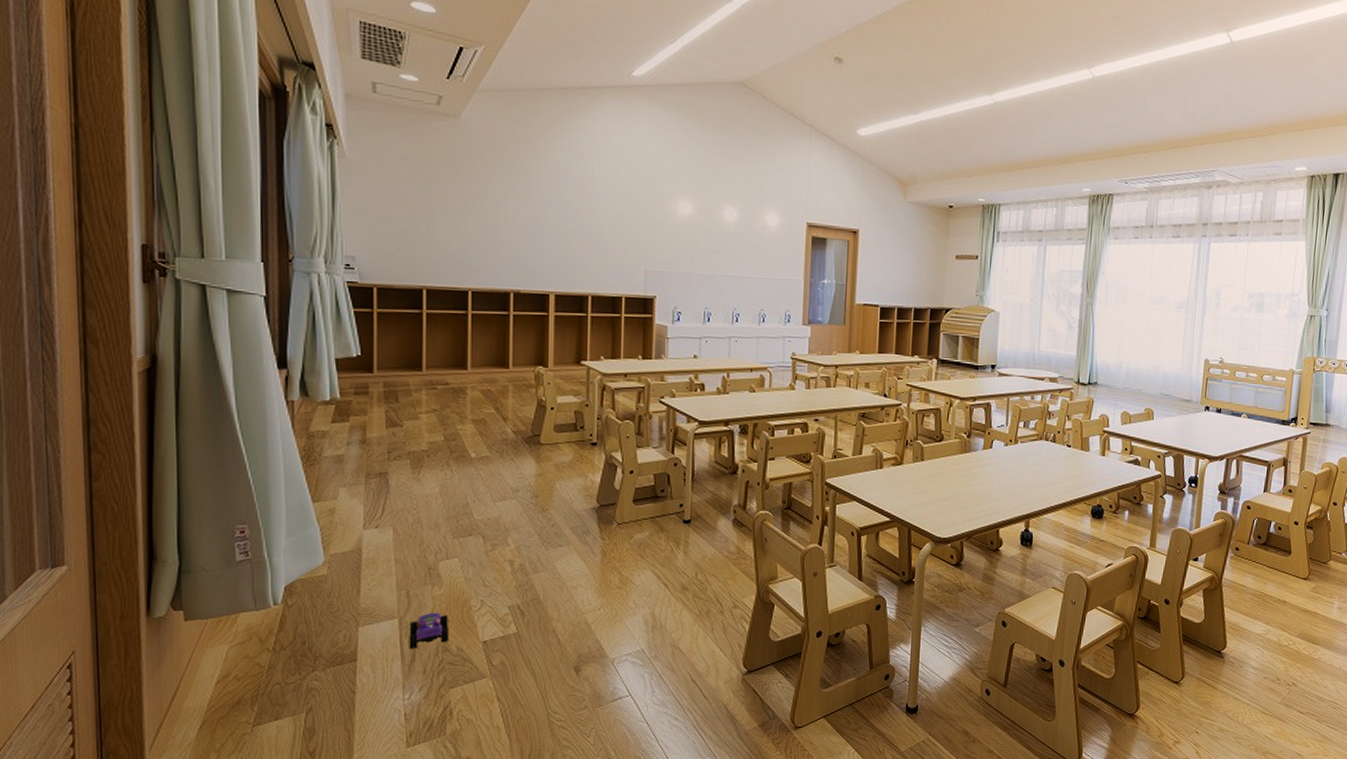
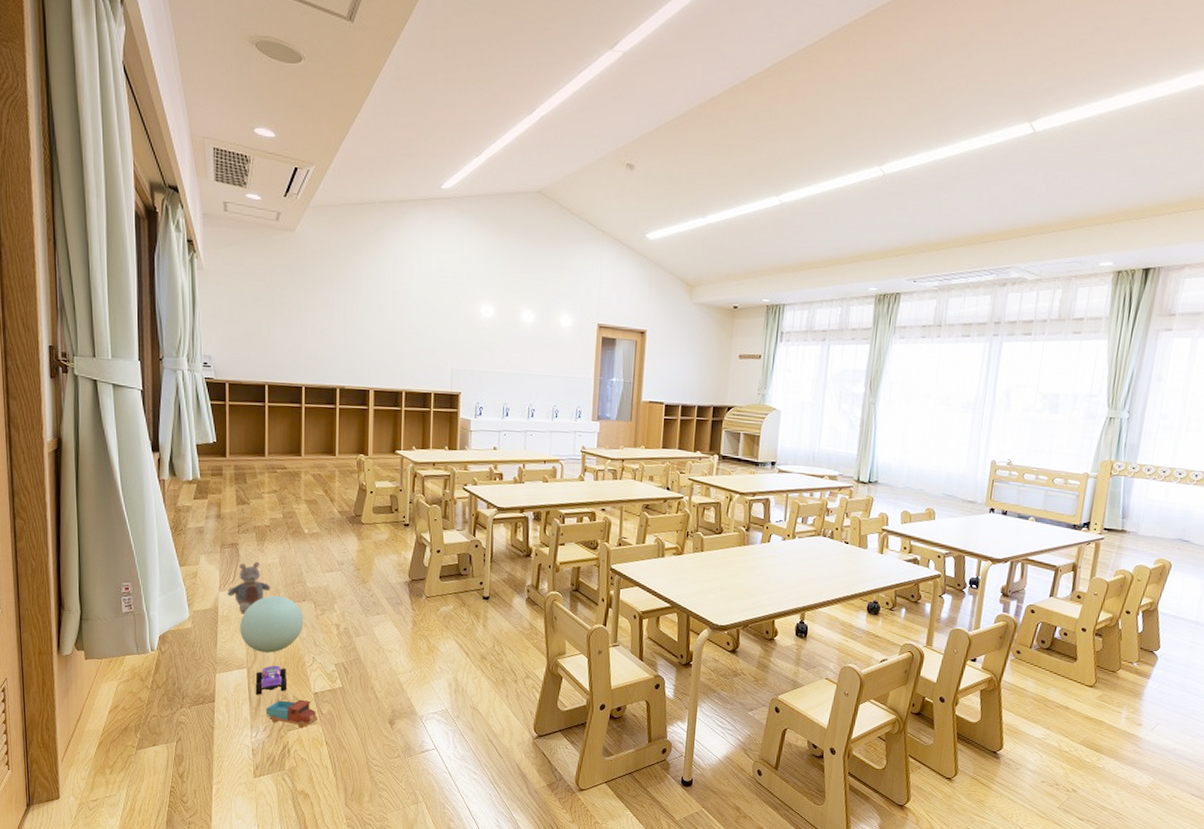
stuffed animal: none [373,493,429,555] -> present [227,562,271,614]
ball: none [390,531,470,598] -> present [240,595,304,653]
toy truck: none [421,650,488,684] -> present [265,699,318,729]

